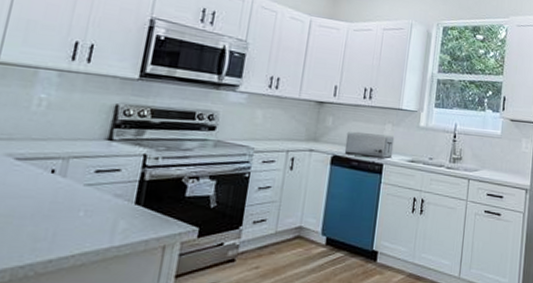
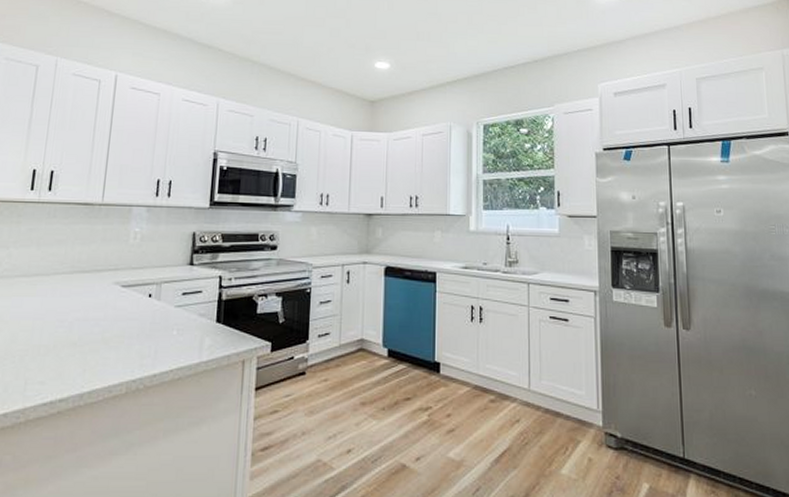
toaster: present [344,131,395,159] -> none [396,240,445,267]

